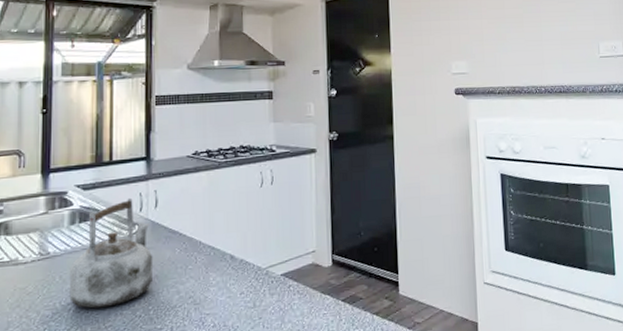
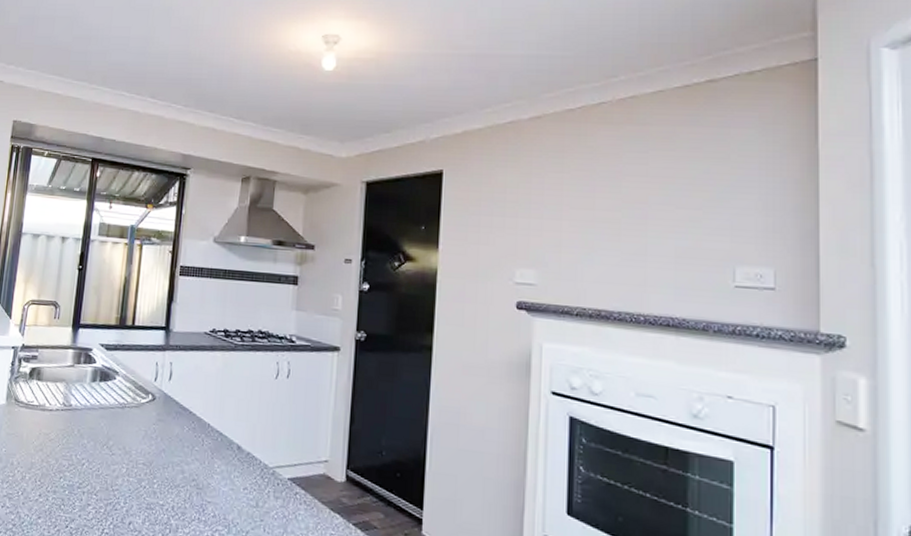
kettle: present [69,197,154,309] -> none [84,365,163,471]

